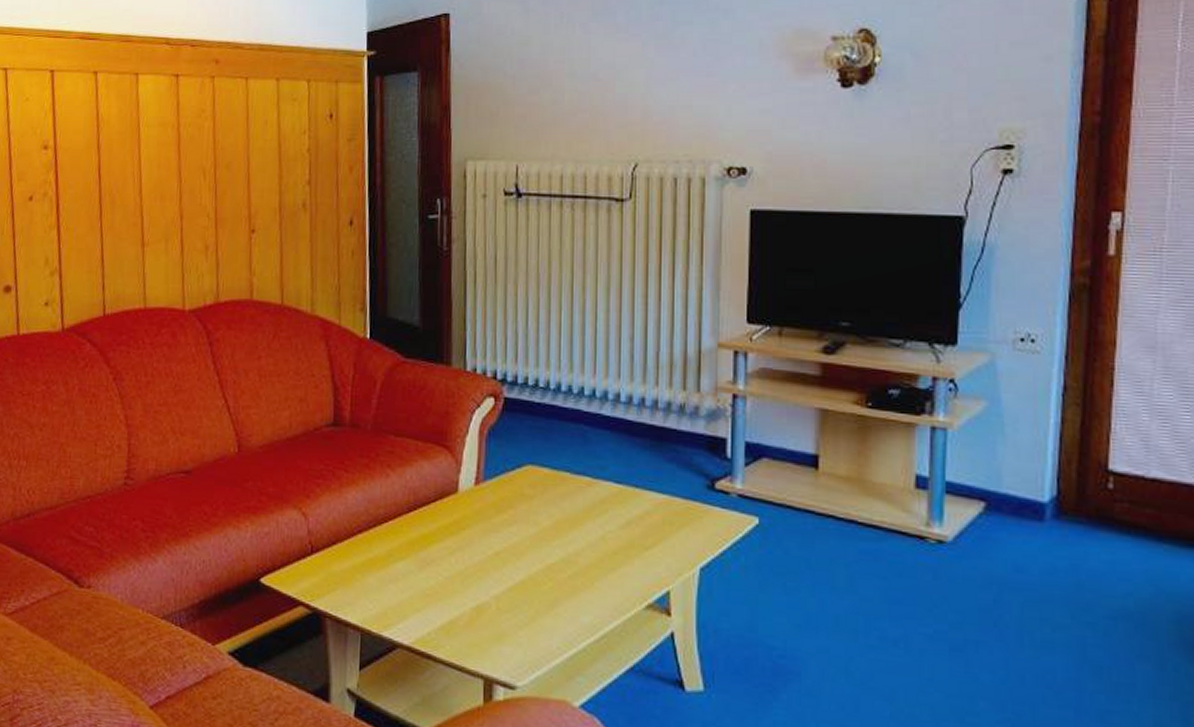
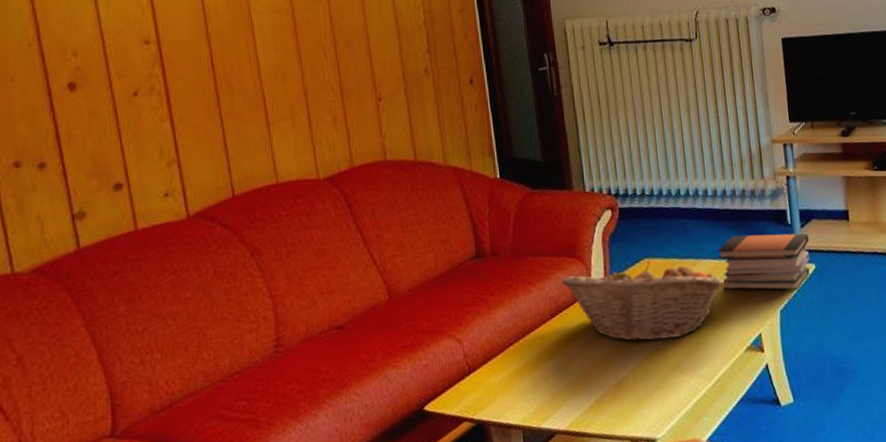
fruit basket: none [425,466,629,570] -> present [561,261,725,342]
book stack: none [624,458,755,546] -> present [717,233,810,290]

